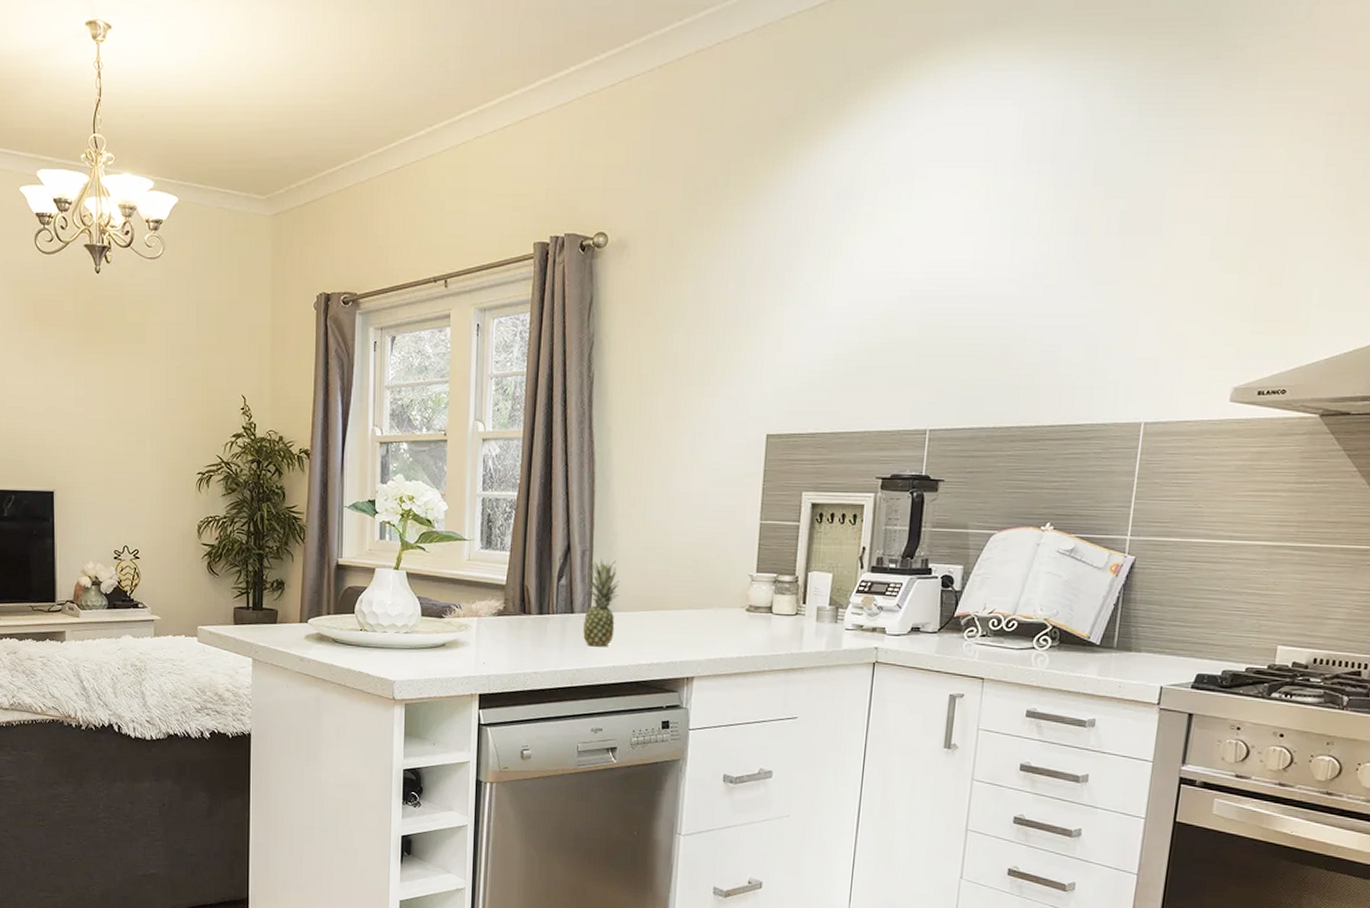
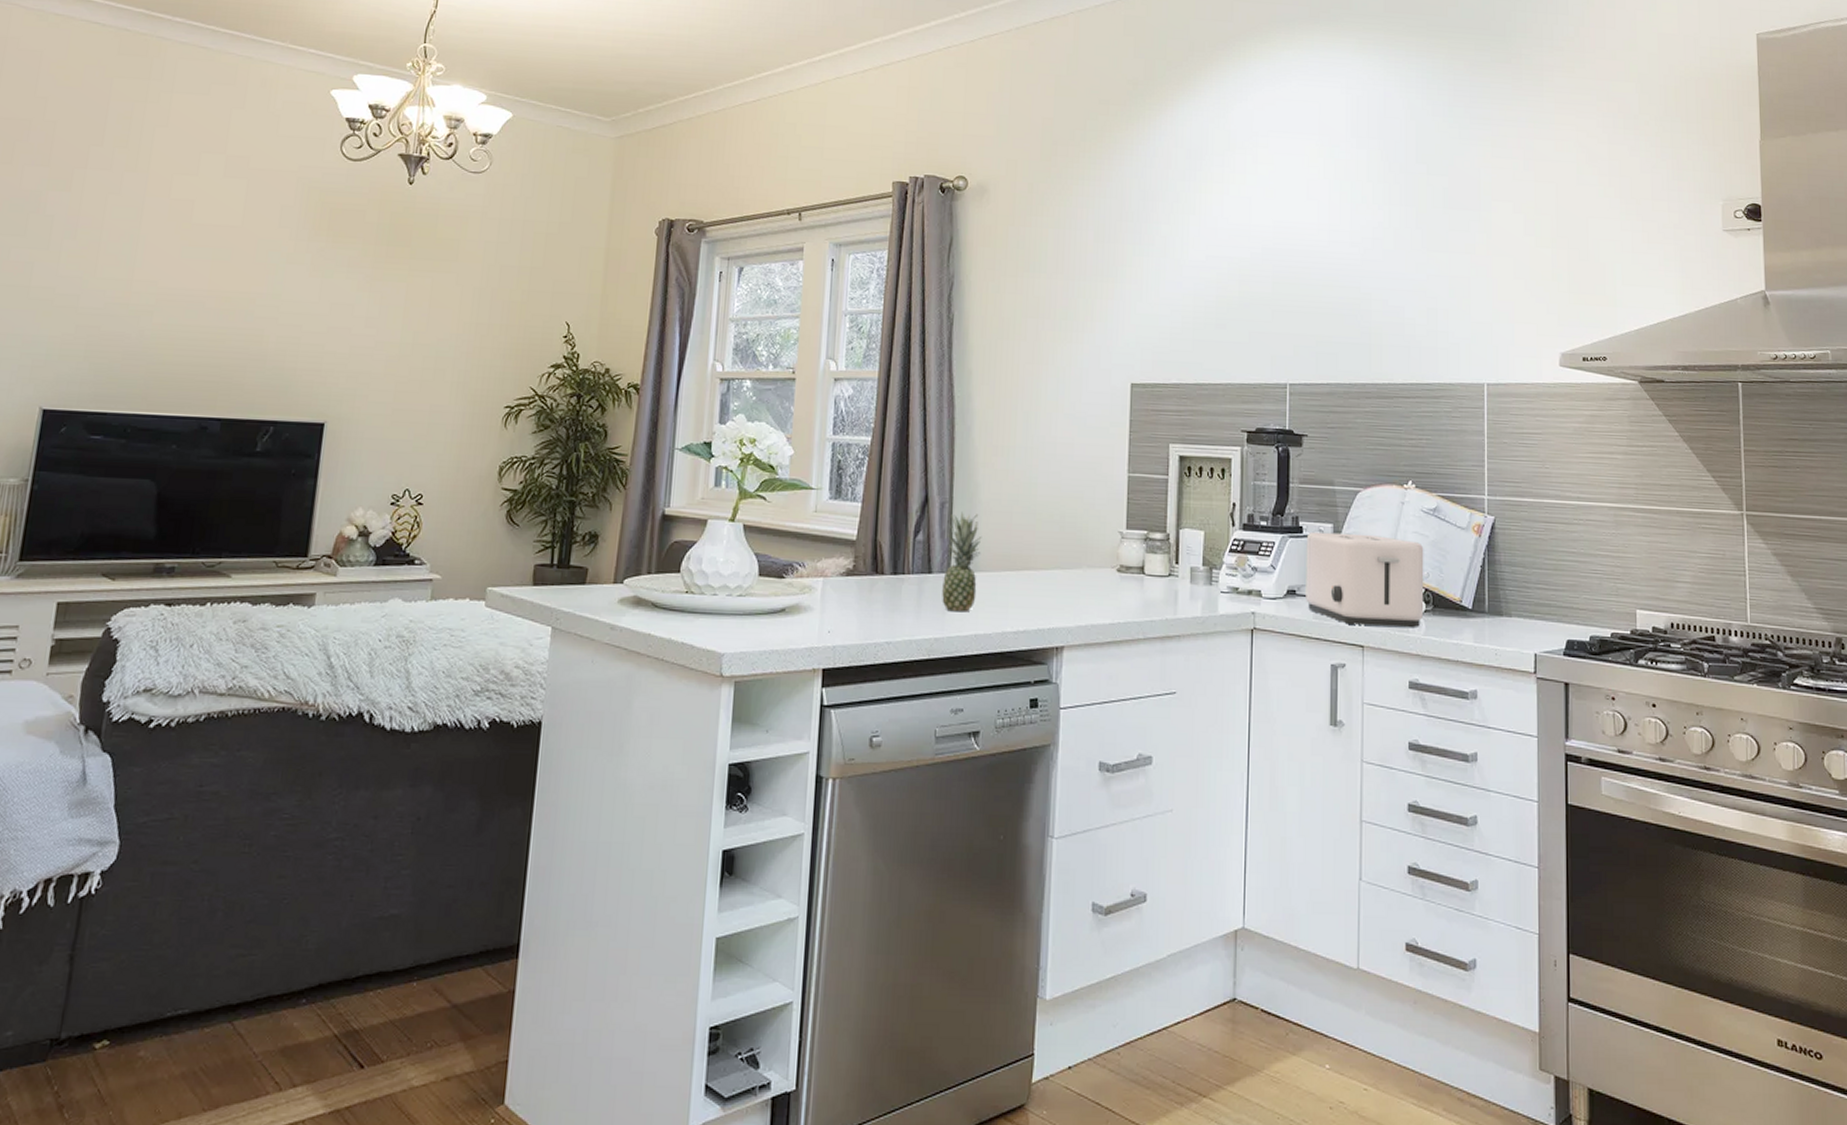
toaster: none [929,573,1056,663] -> present [1306,531,1424,628]

